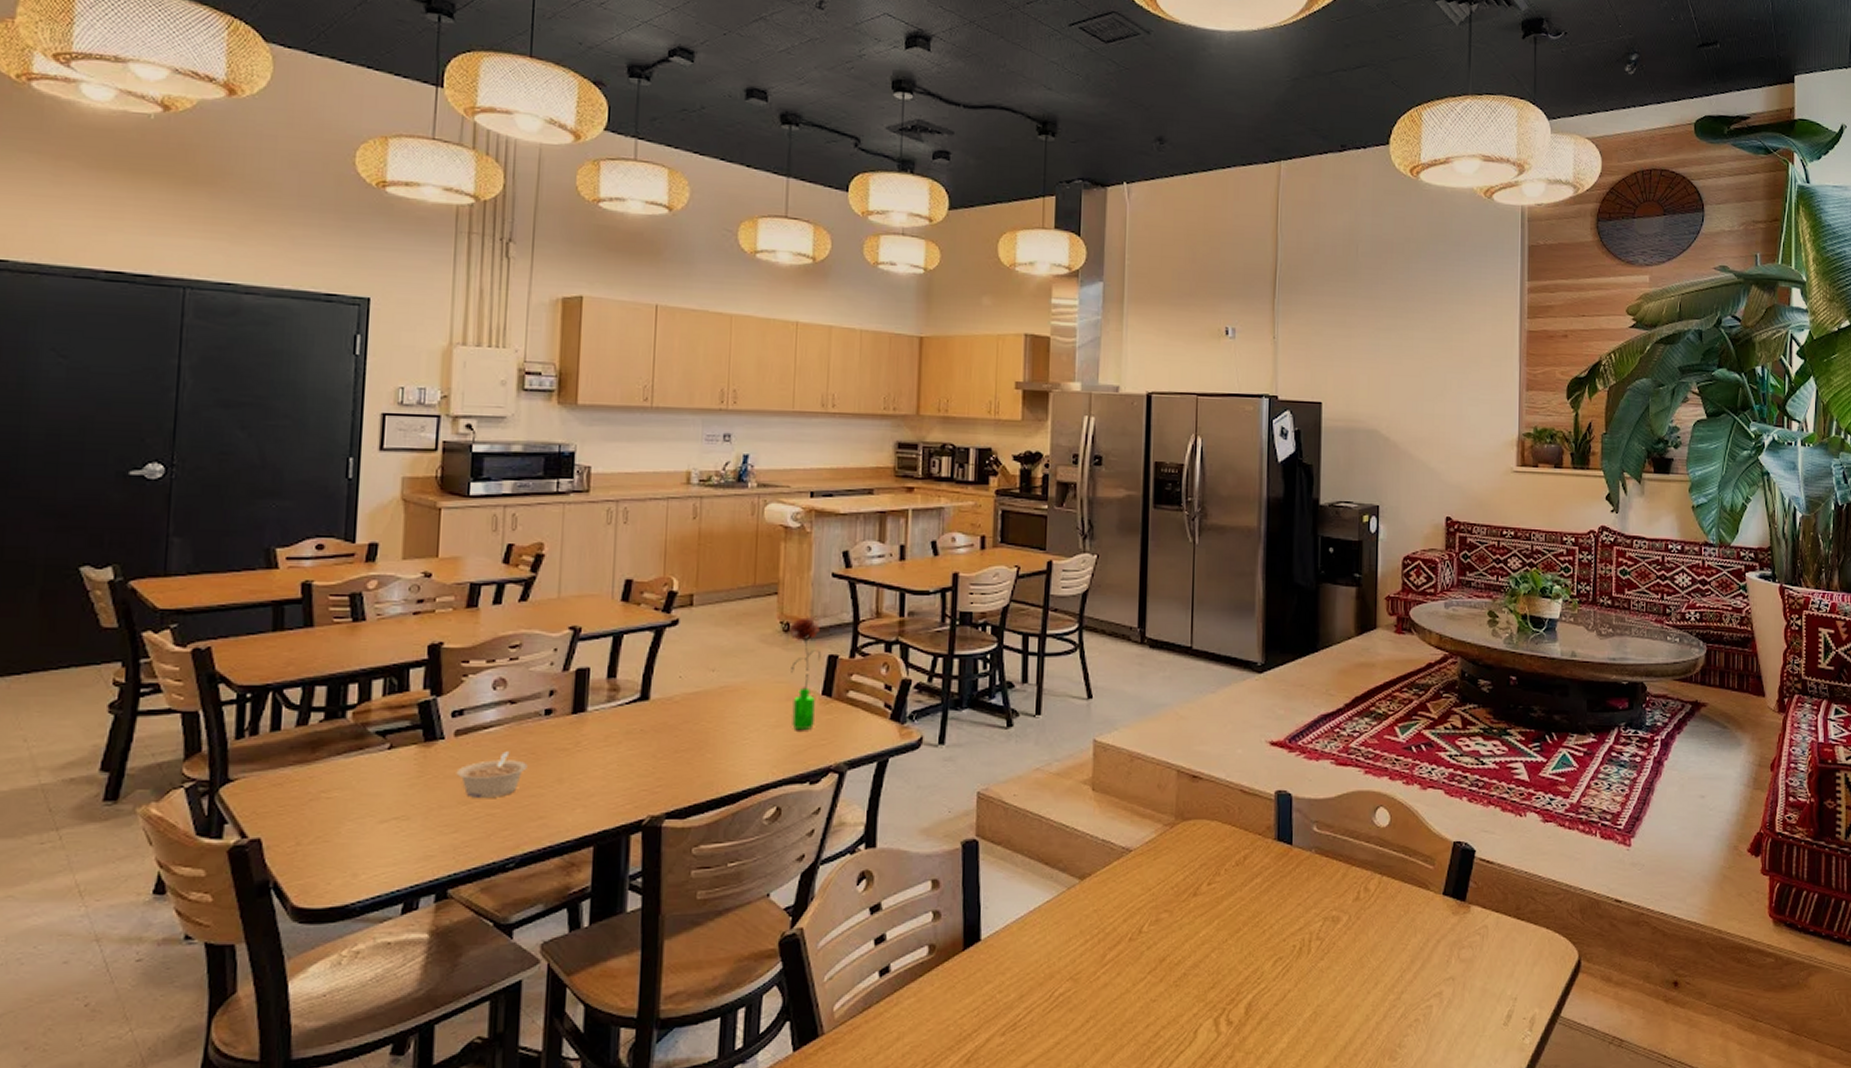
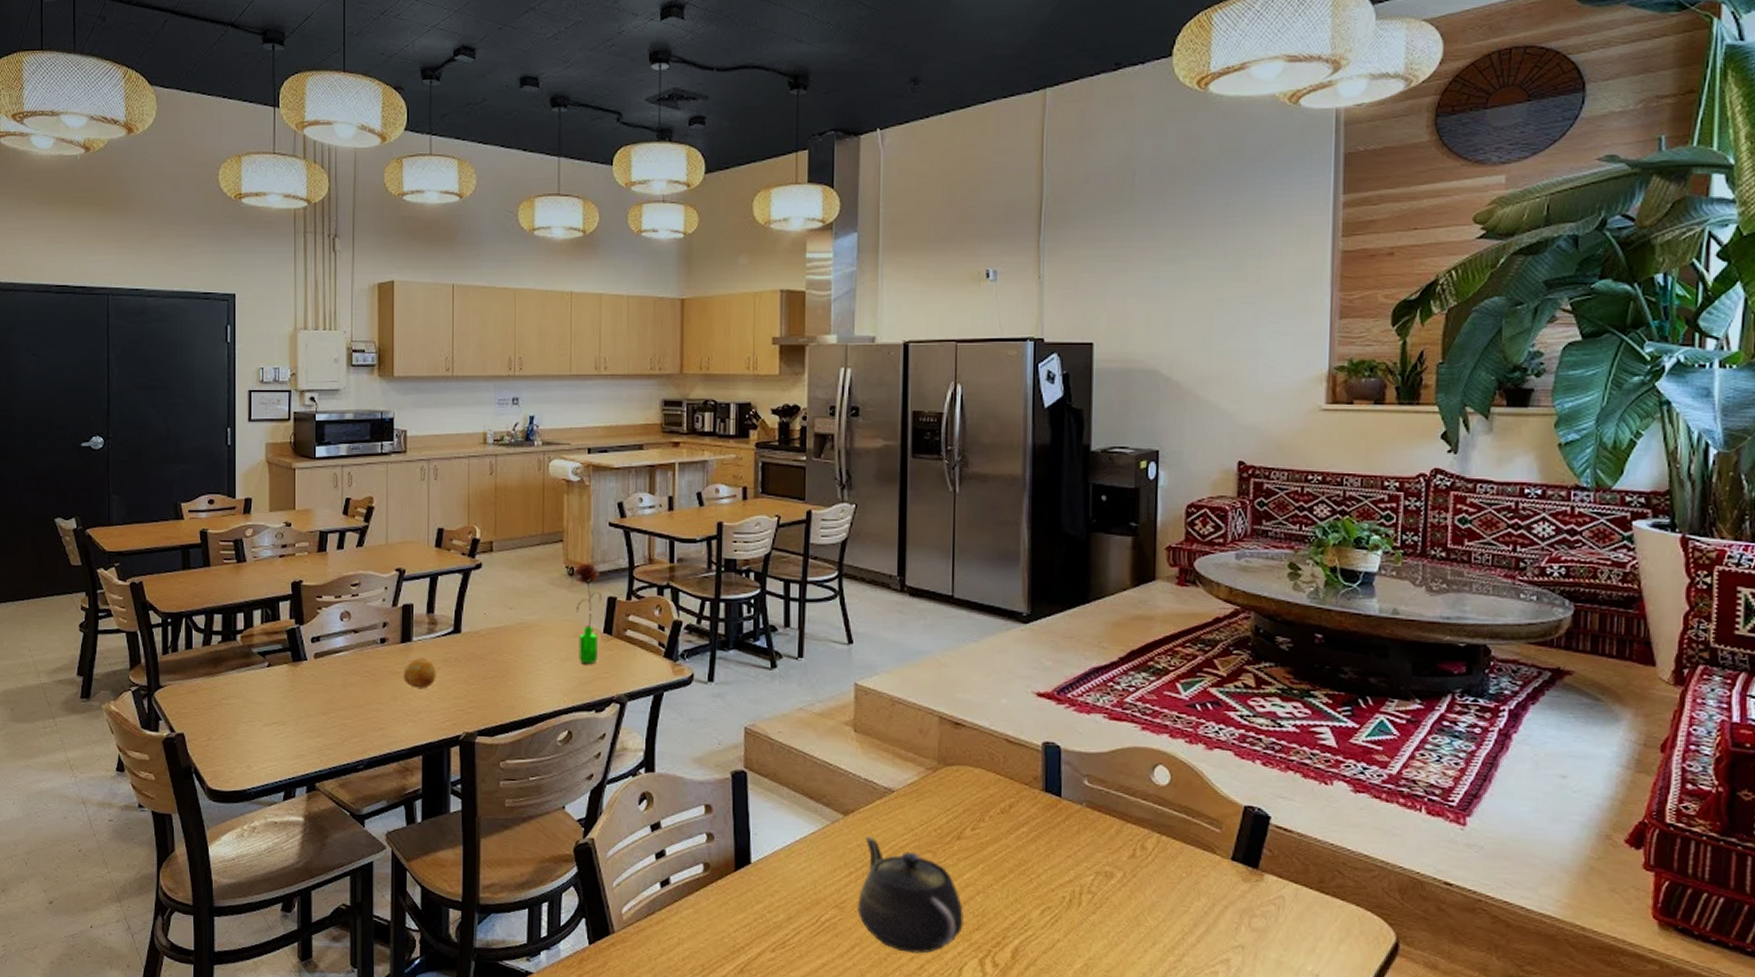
legume: present [456,751,528,798] -> none [317,672,369,710]
fruit: none [573,729,616,768] -> present [403,657,436,690]
teapot: none [1092,899,1199,1020] -> present [857,835,963,954]

